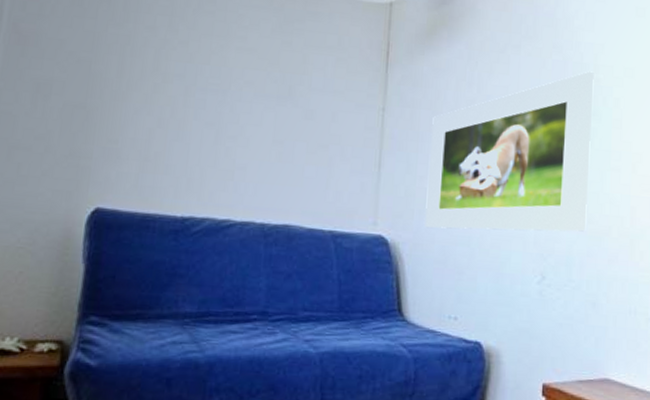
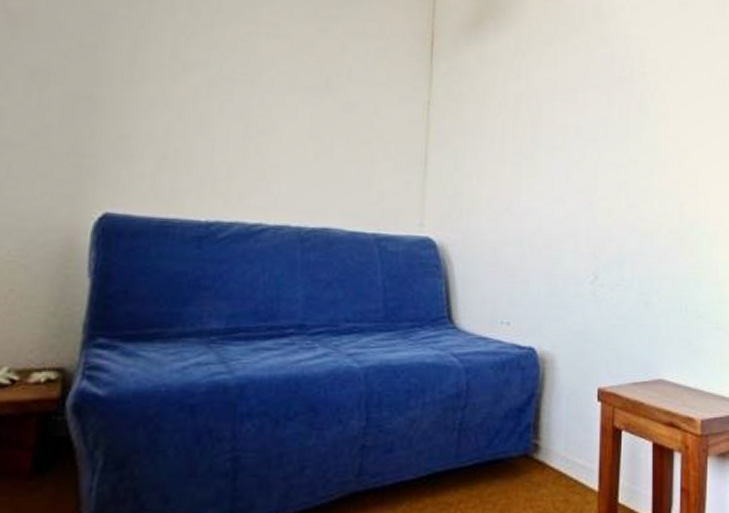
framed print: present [425,71,594,232] -> none [474,65,641,229]

